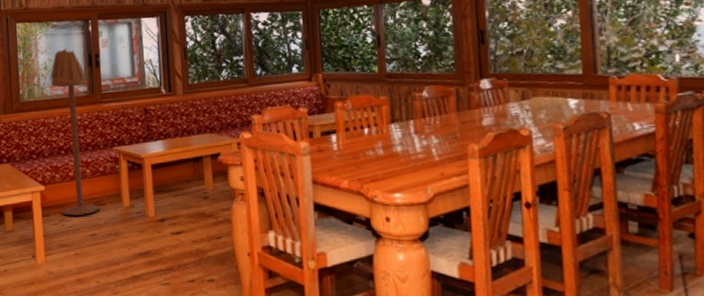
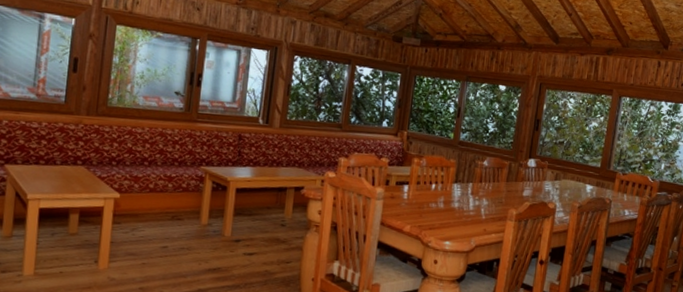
floor lamp: present [50,48,100,216] -> none [134,61,186,227]

